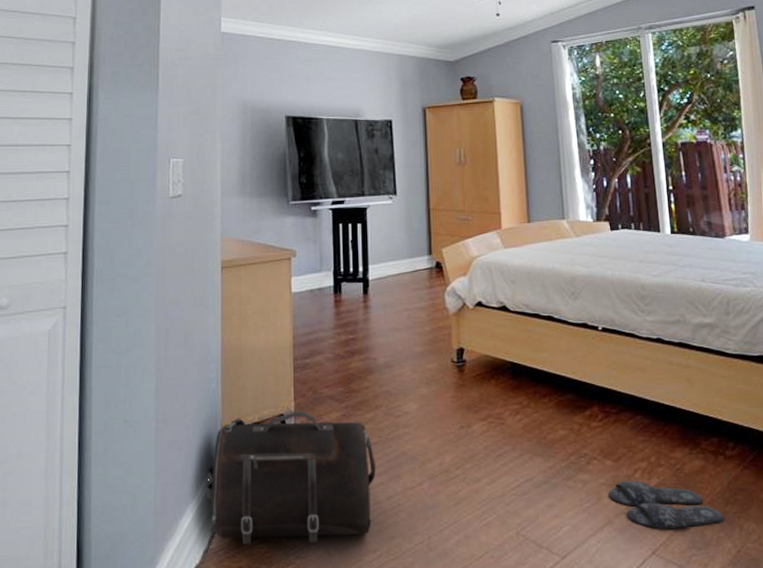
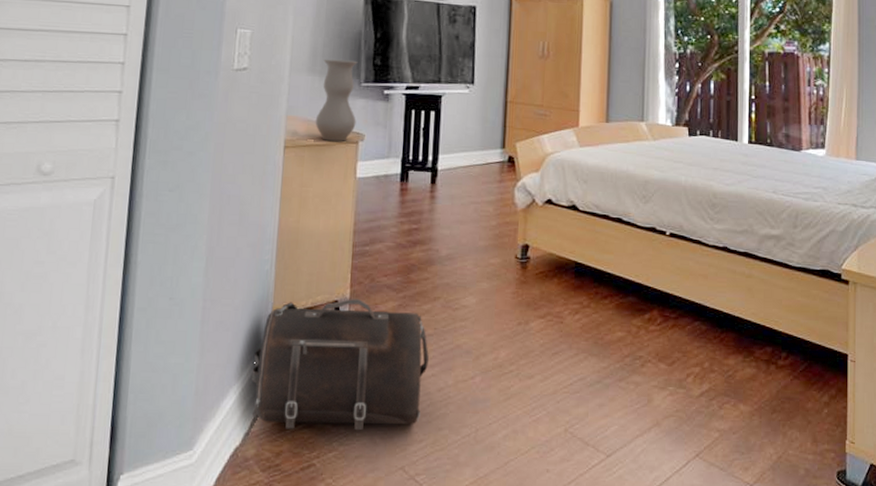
vase: none [249,180,287,260] -> present [315,59,358,142]
slippers: present [608,481,725,530] -> none [659,385,770,434]

